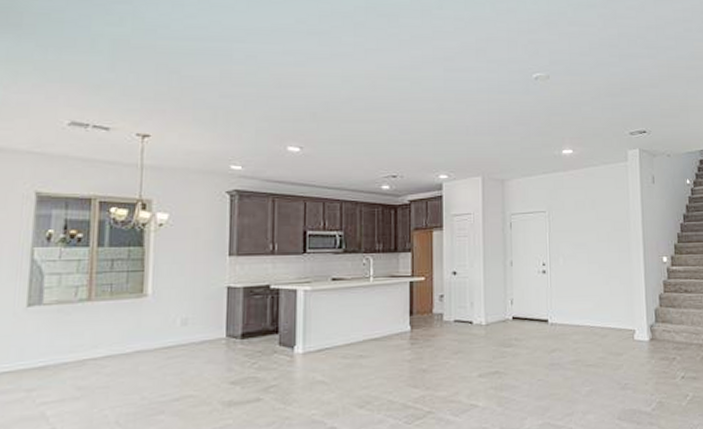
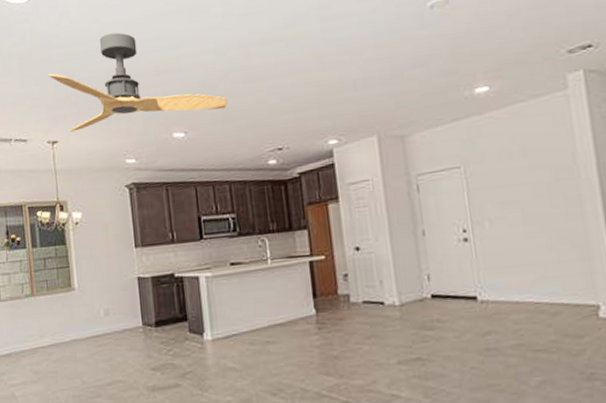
ceiling fan: none [149,37,348,132] -> present [49,32,228,132]

